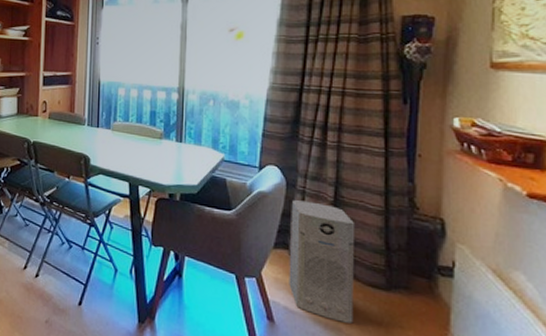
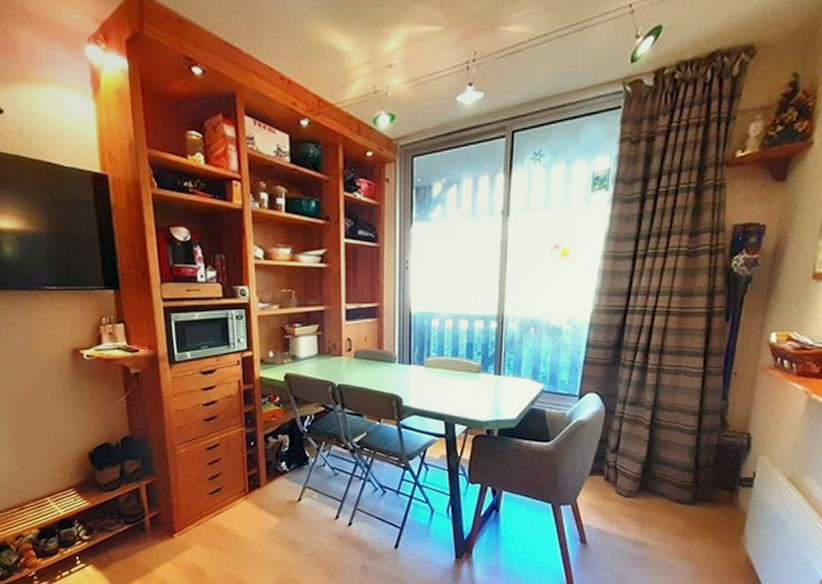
air purifier: present [289,200,355,324] -> none [602,427,669,538]

